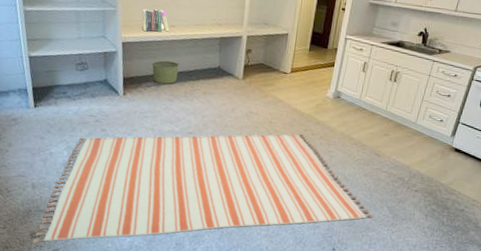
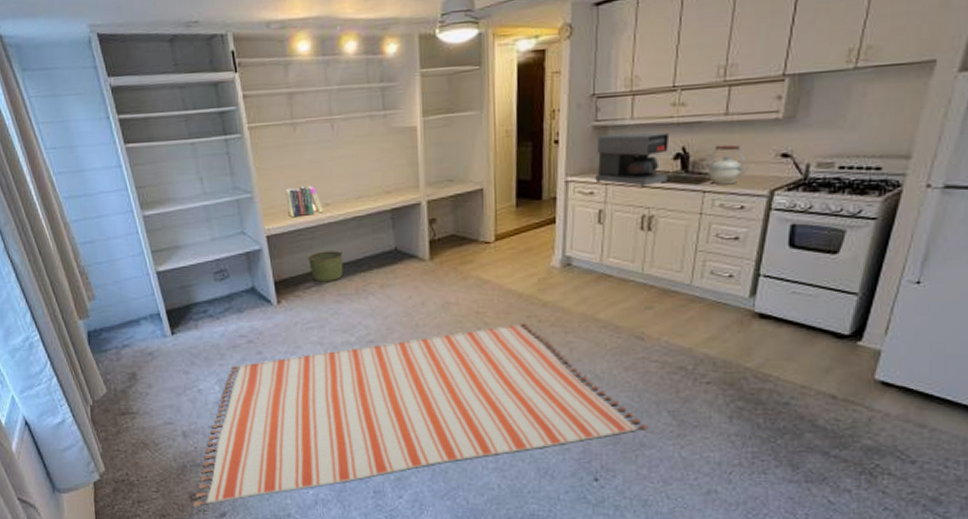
coffee maker: none [365,10,419,52] -> present [595,132,670,188]
kettle: none [437,31,465,58] -> present [707,144,750,184]

